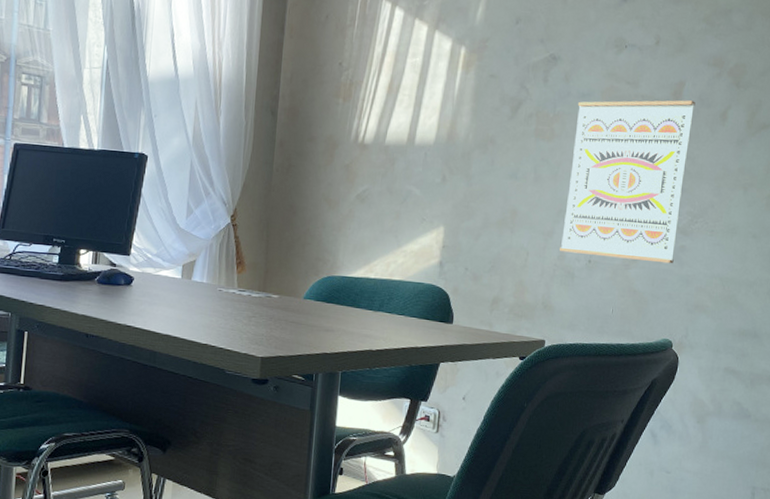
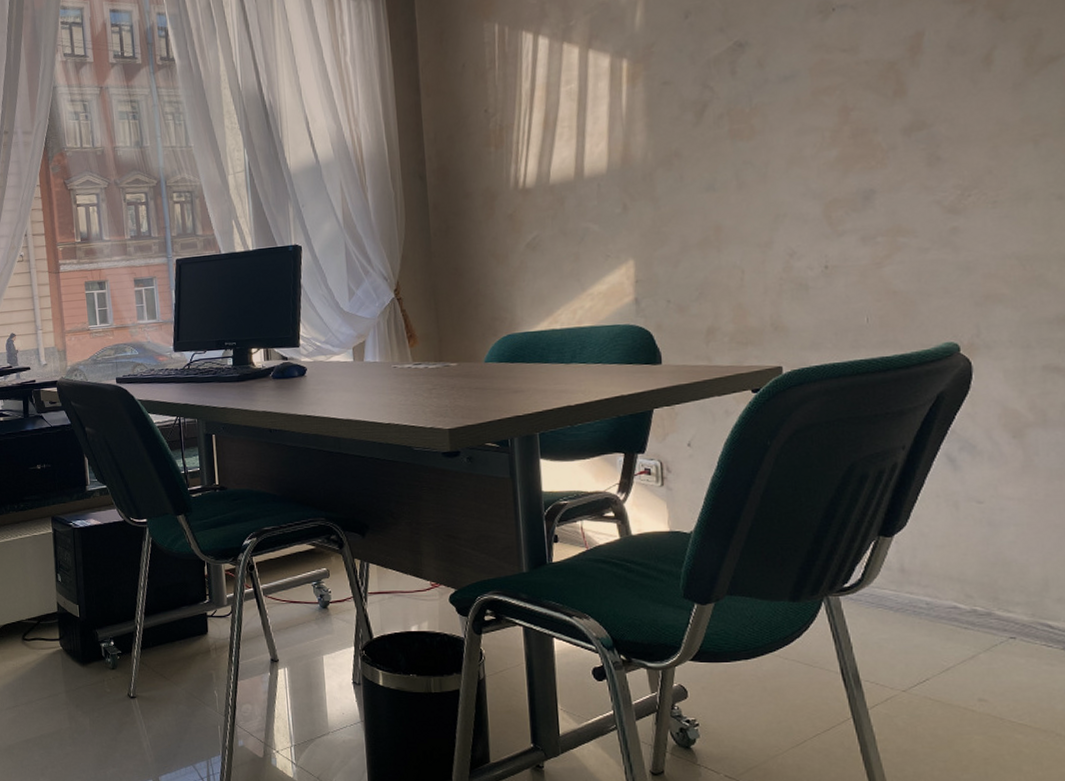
wall art: present [560,100,696,264] -> none [779,51,944,263]

